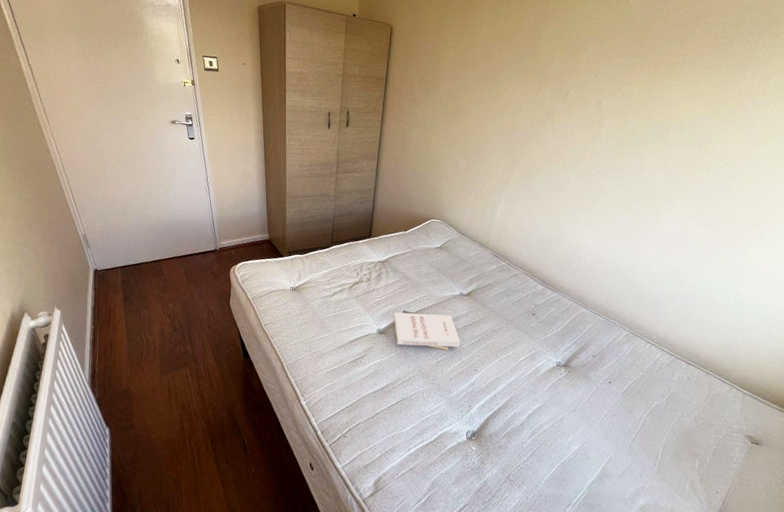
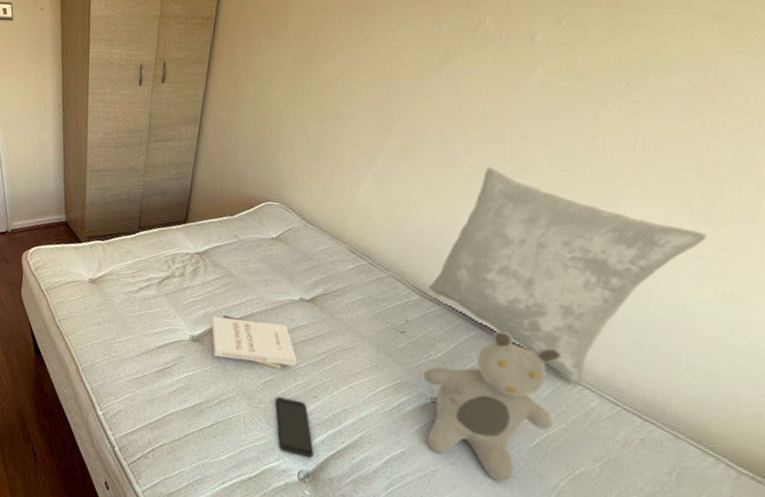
mobile phone: none [446,373,477,420] -> present [275,396,314,458]
pillow: none [549,192,711,343] -> present [428,167,708,385]
teddy bear: none [549,309,636,420] -> present [423,331,562,483]

